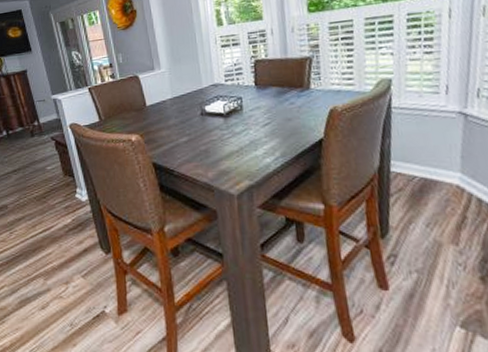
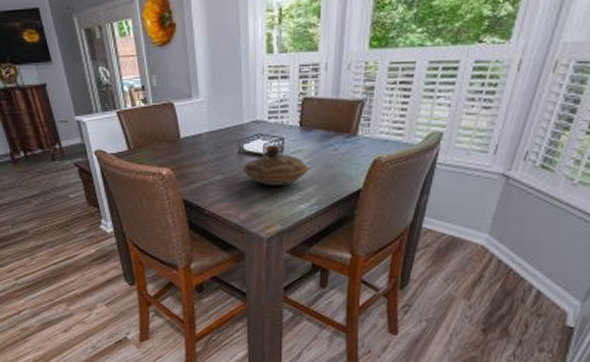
decorative bowl: none [205,104,270,143] -> present [242,145,309,187]

